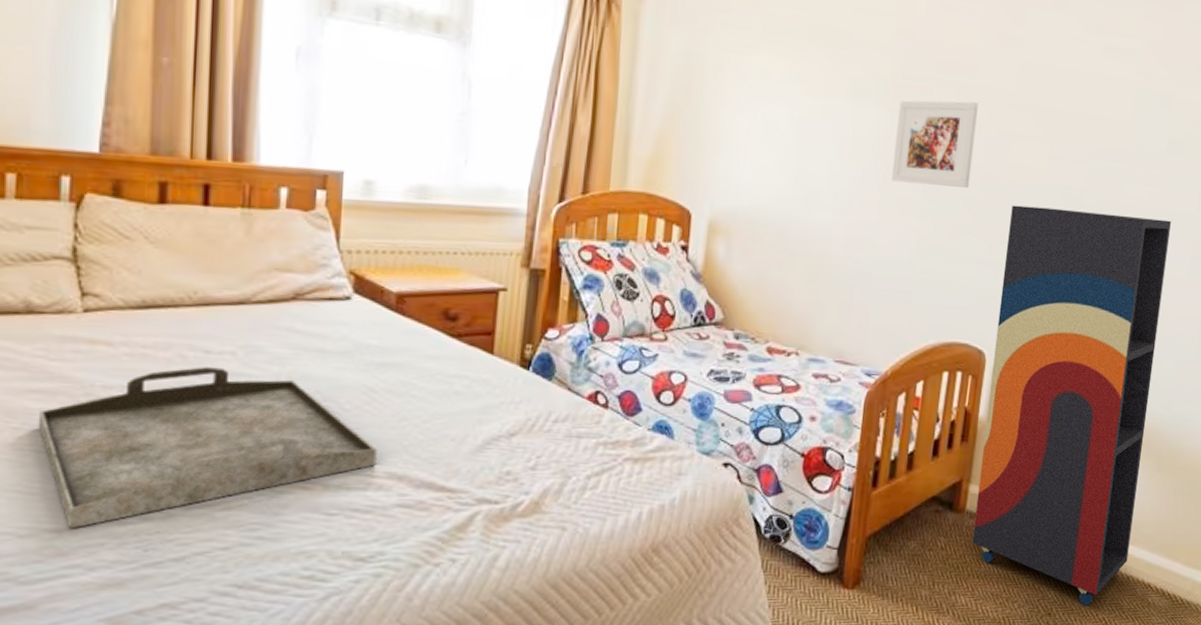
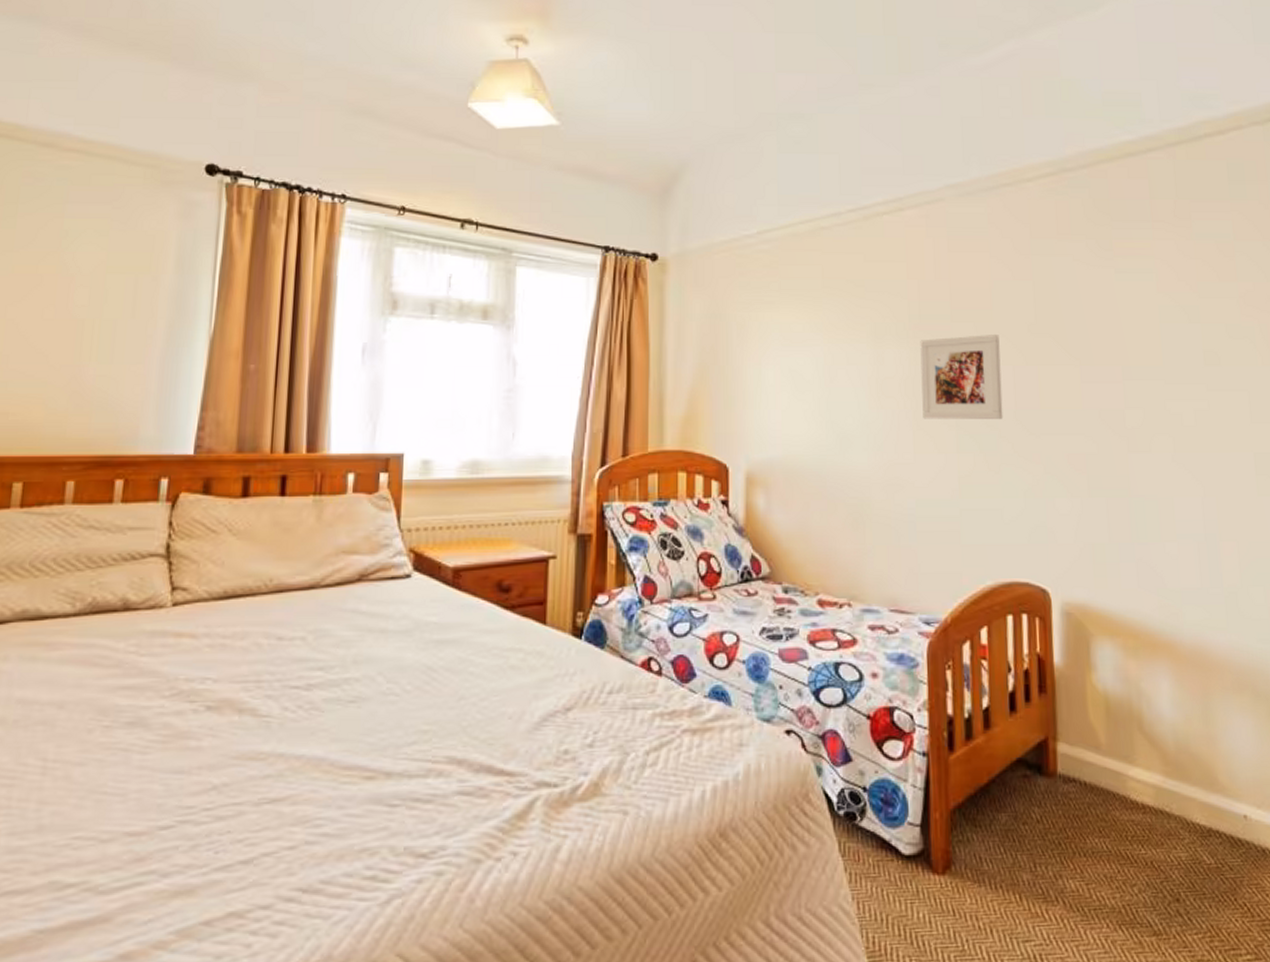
serving tray: present [38,367,377,529] -> none [126,654,437,831]
shelving unit: present [972,205,1171,606] -> none [1051,432,1258,888]

